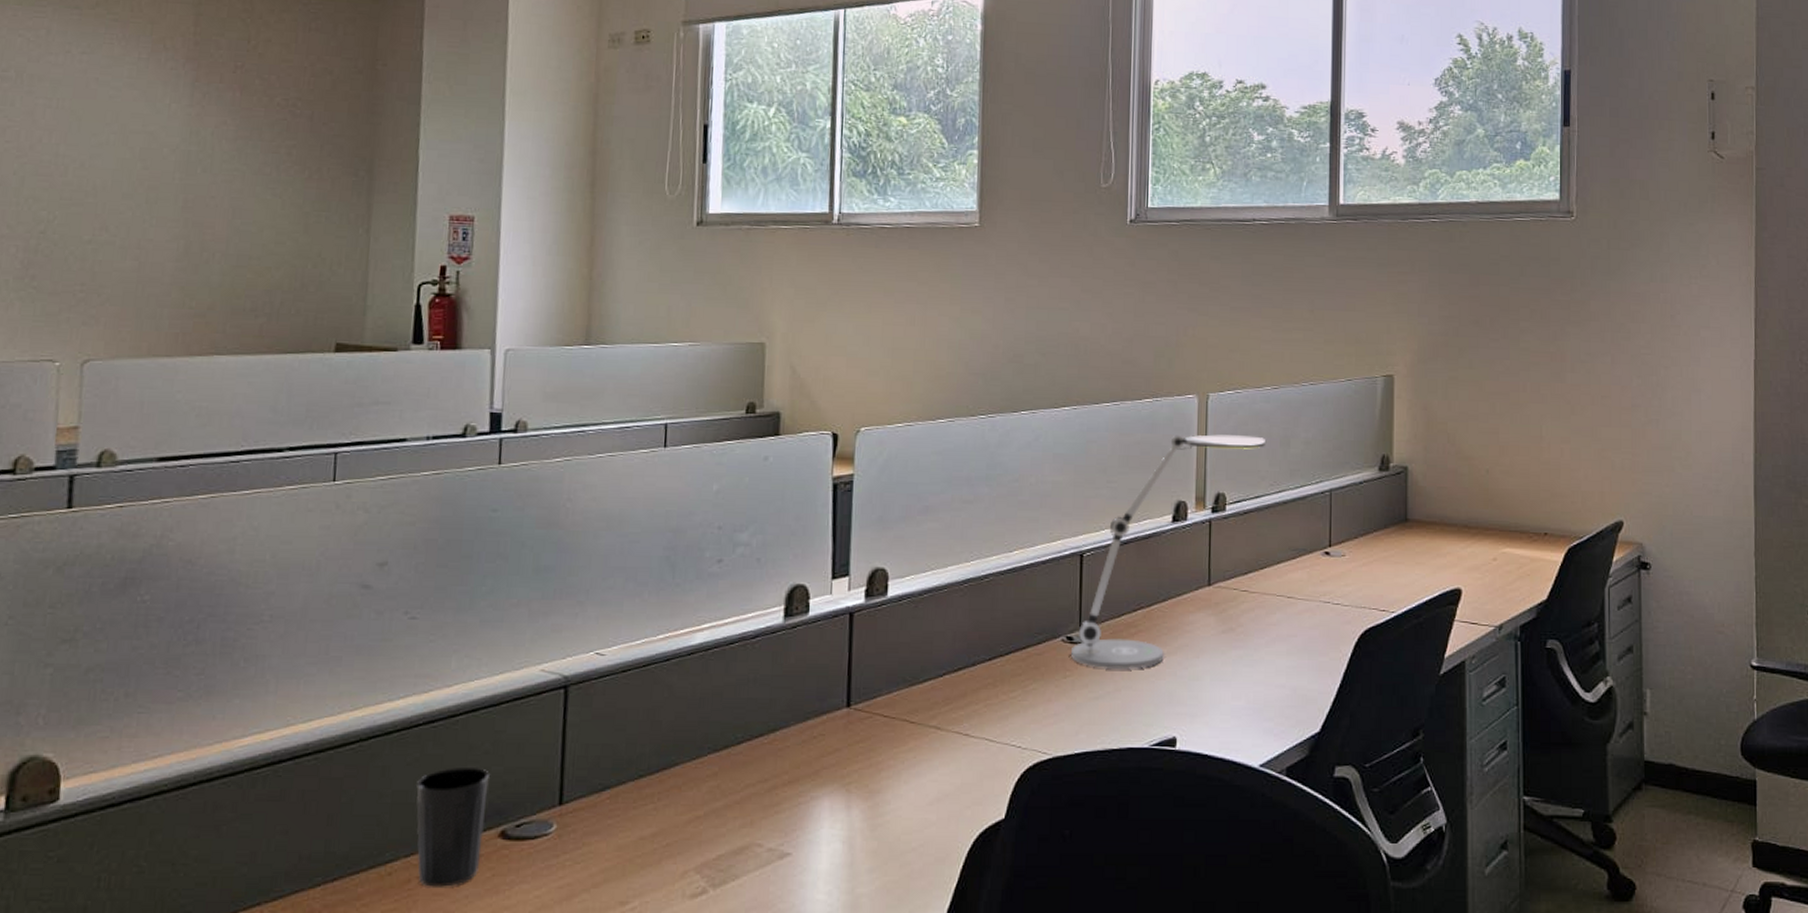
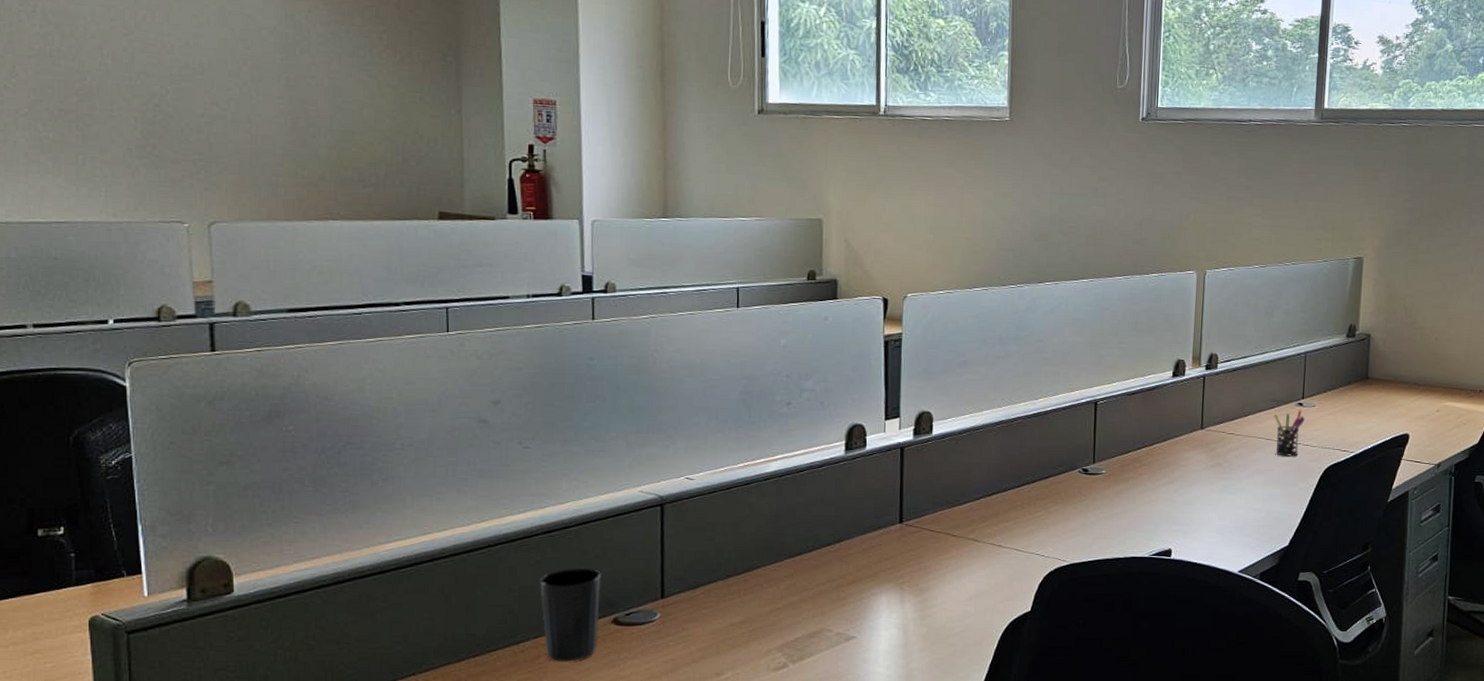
desk lamp: present [1071,434,1265,669] -> none [1086,304,1253,495]
pen holder: none [1295,560,1333,618] -> present [1273,410,1305,457]

